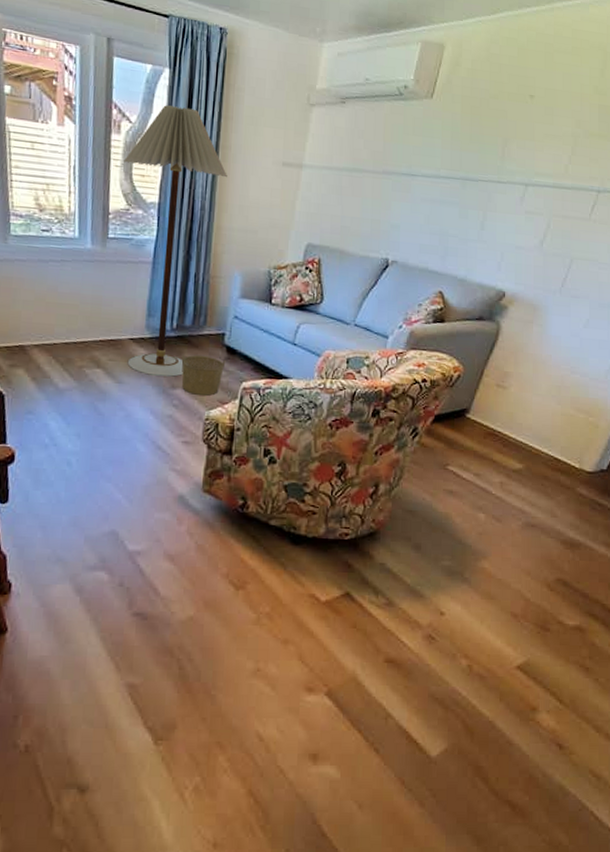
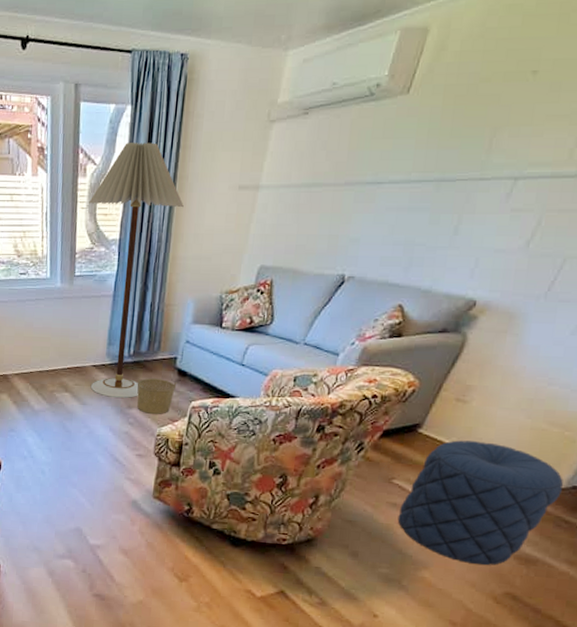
pouf: none [455,425,594,551] -> present [398,440,564,565]

